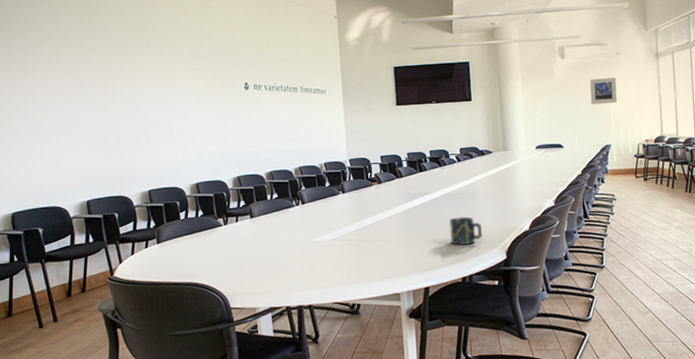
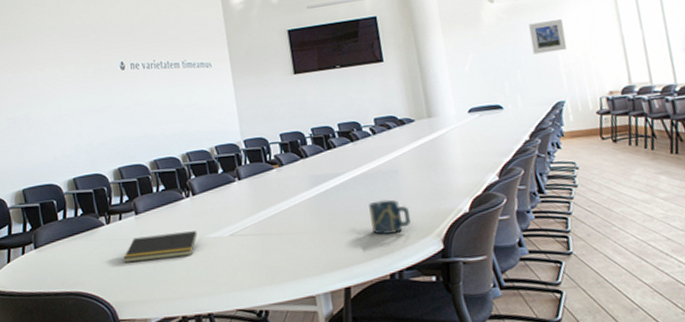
notepad: none [238,234,304,260] -> present [123,231,198,263]

